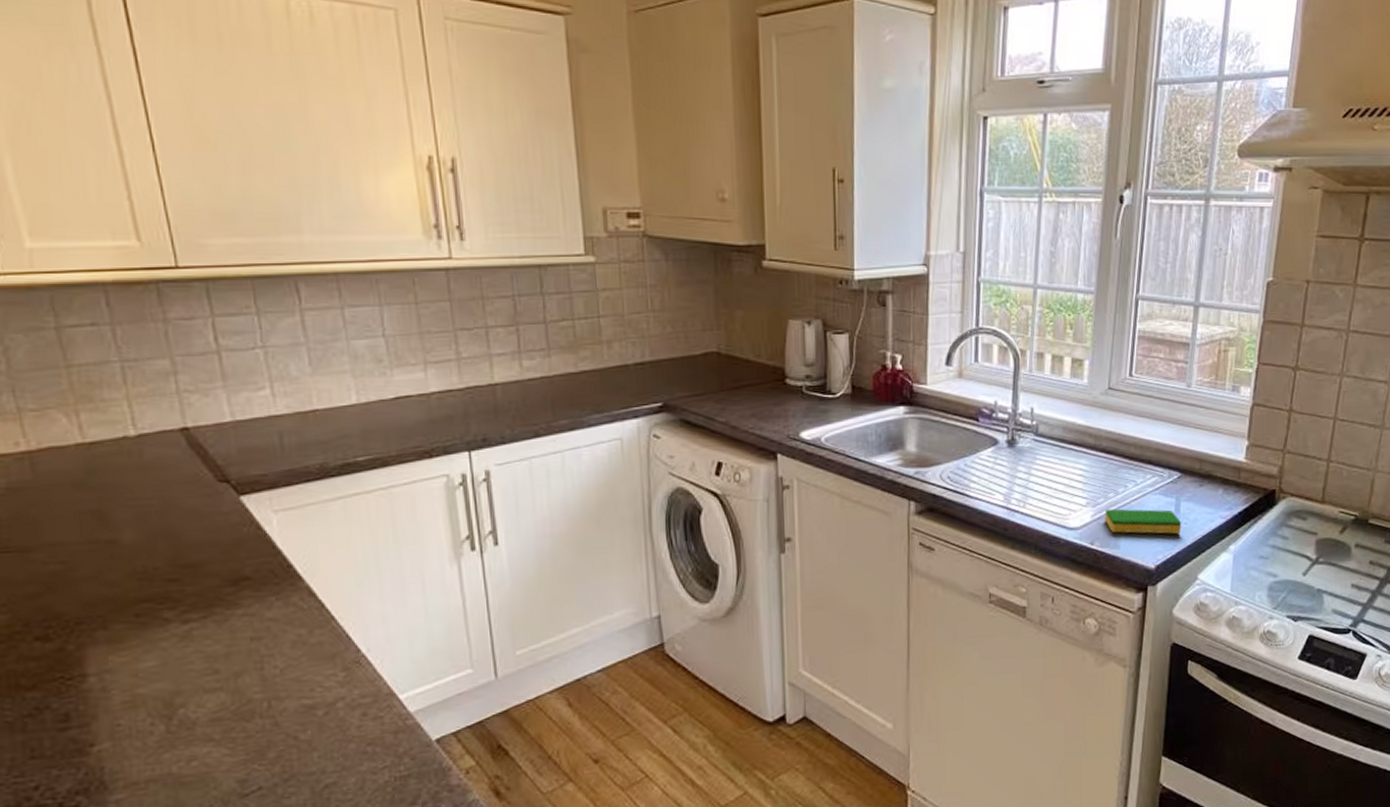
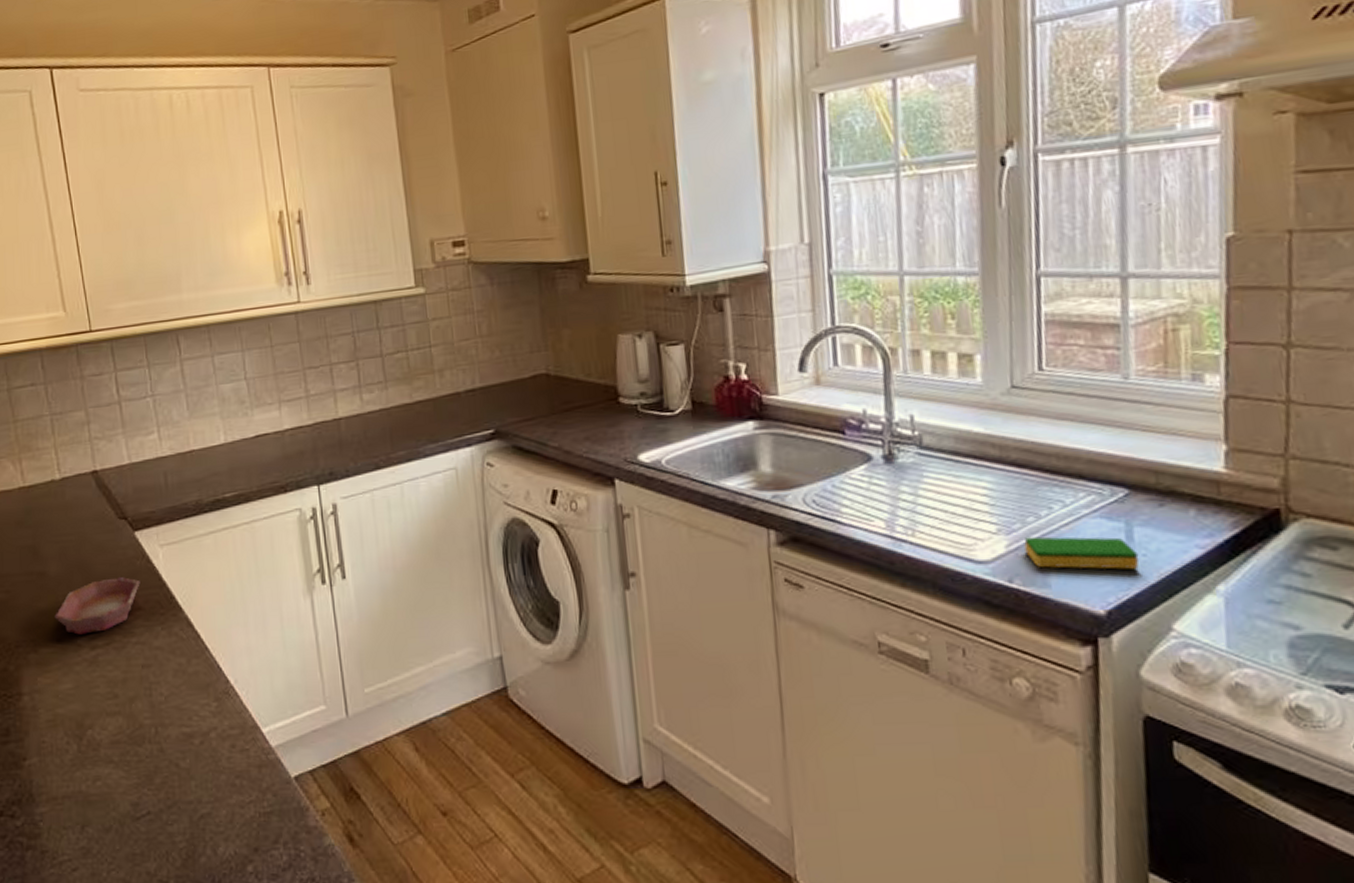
bowl: none [131,545,248,608] -> present [55,577,140,635]

